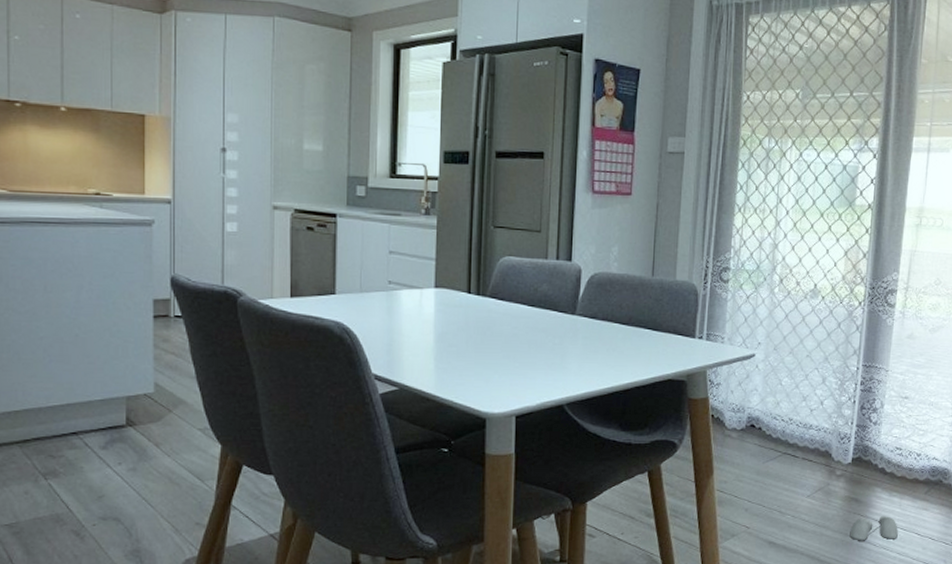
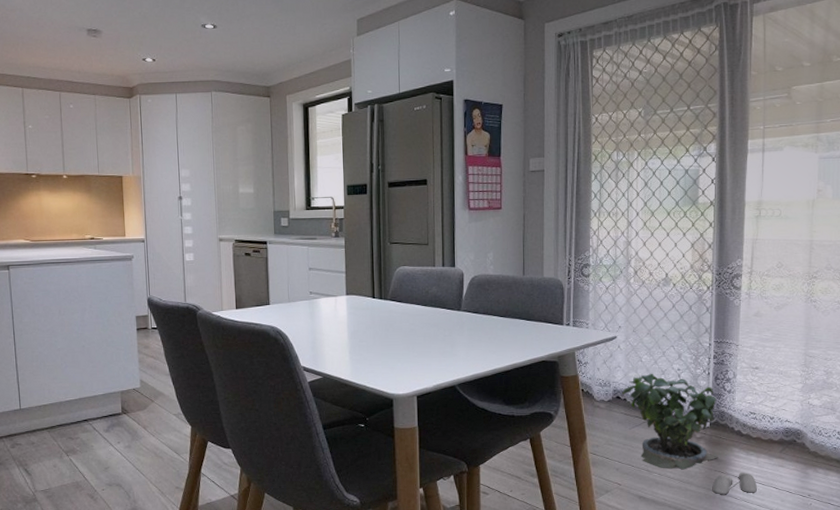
potted plant: none [756,394,861,512] -> present [621,368,719,470]

